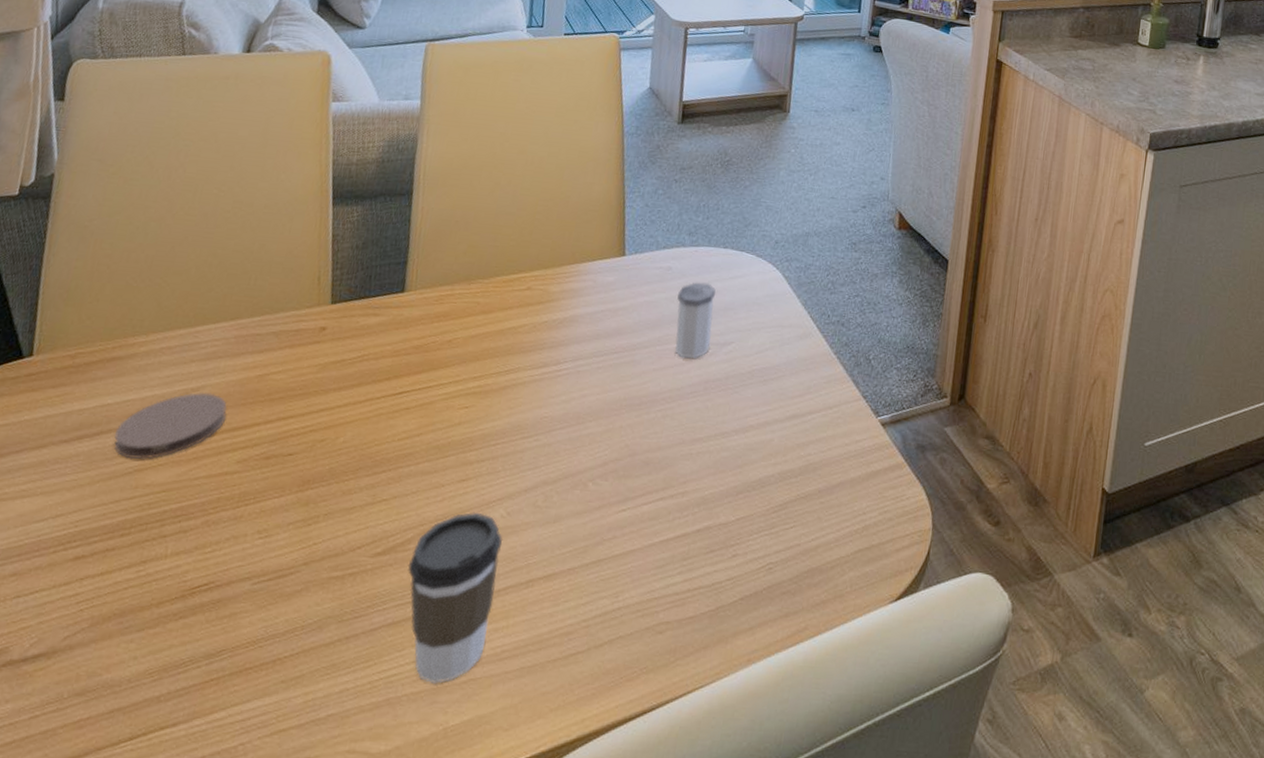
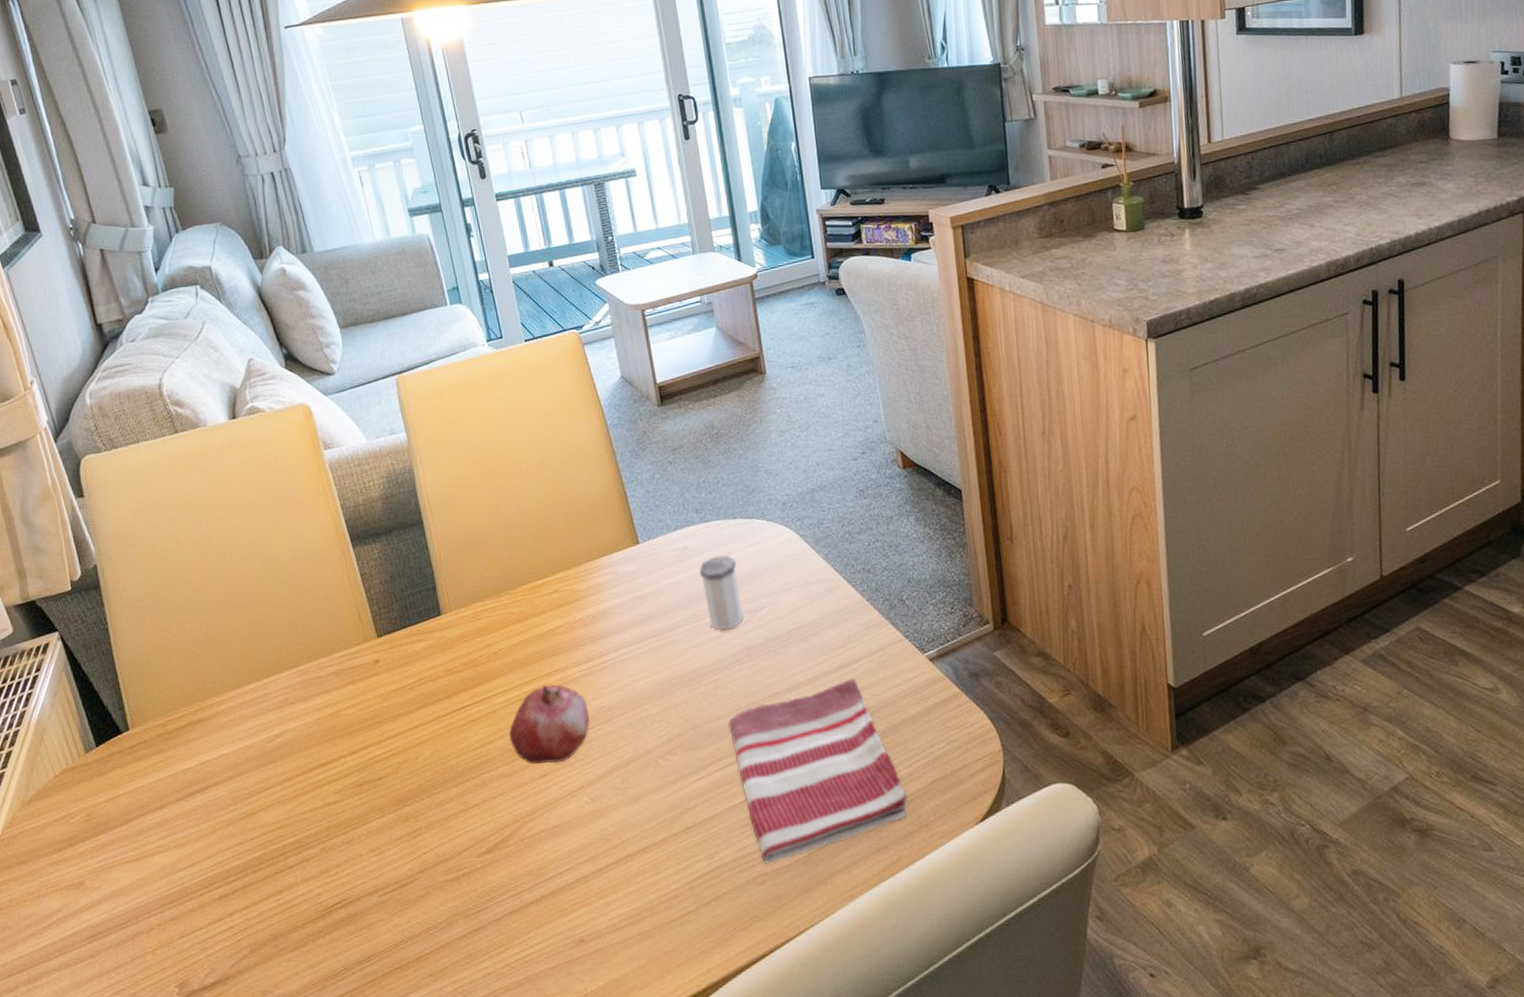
coaster: present [114,392,227,460] -> none [220,736,313,806]
coffee cup: present [407,512,503,683] -> none [513,802,602,958]
fruit: none [438,383,530,469] -> present [508,684,590,764]
dish towel: none [665,430,828,612] -> present [728,678,908,864]

